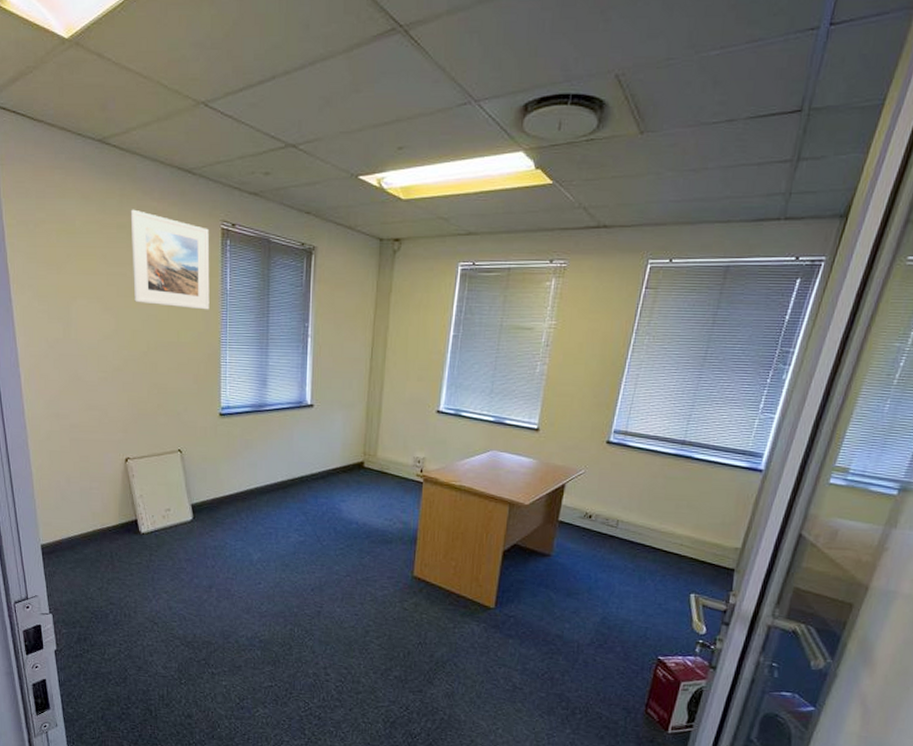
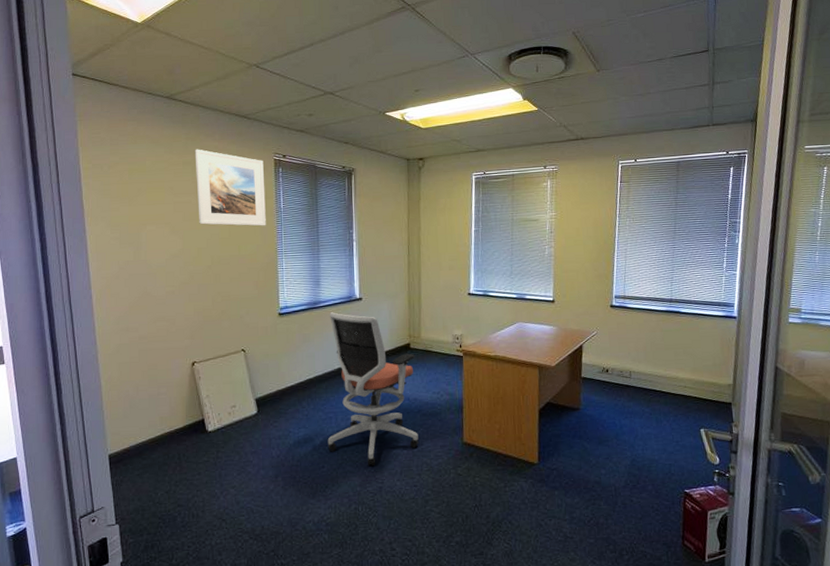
office chair: none [265,418,369,588] -> present [327,312,419,466]

